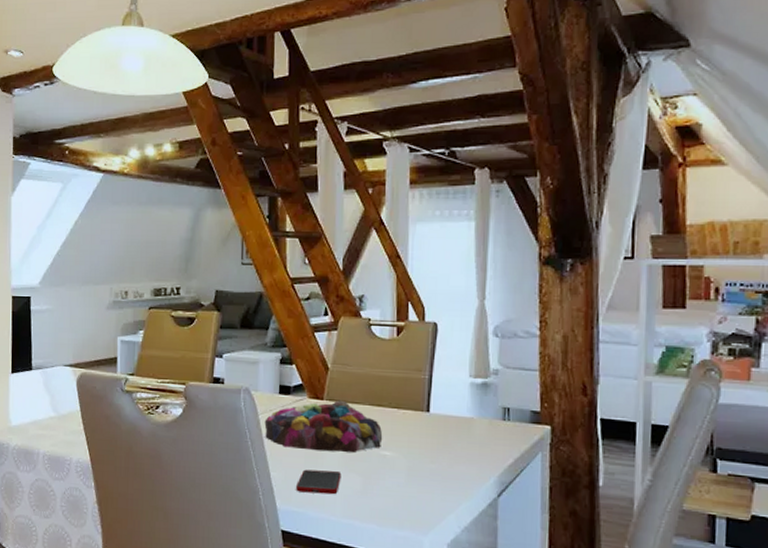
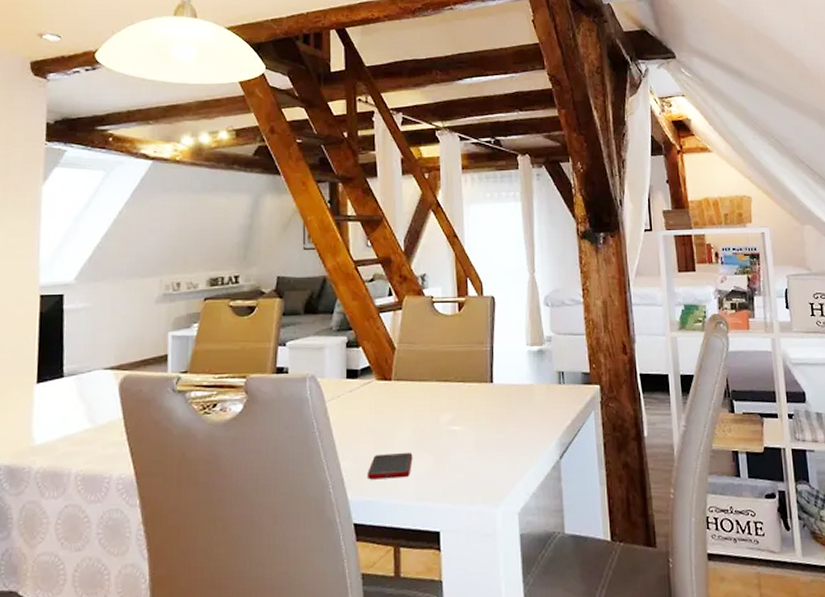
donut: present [264,400,383,453] -> none [332,379,451,434]

